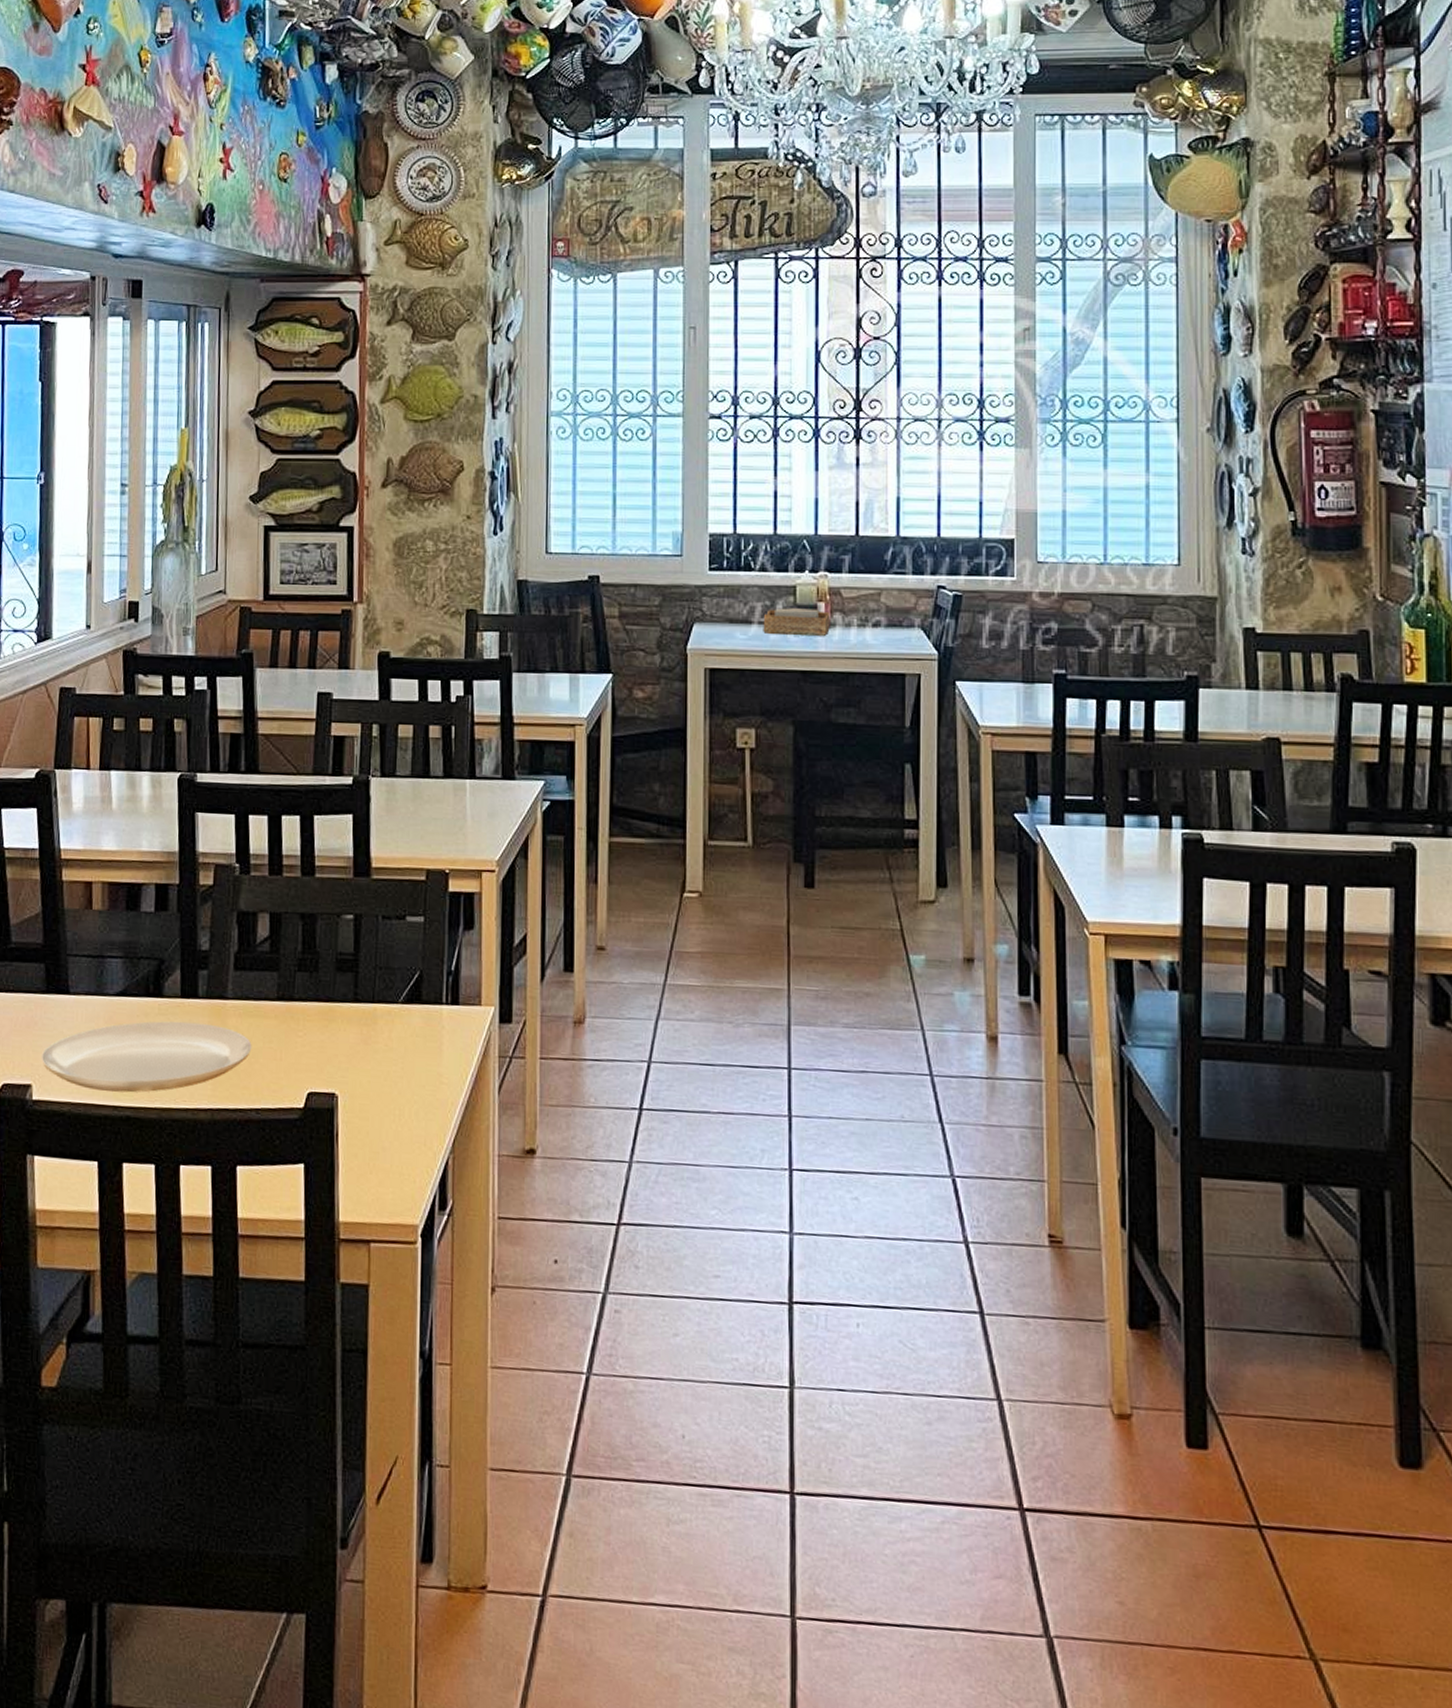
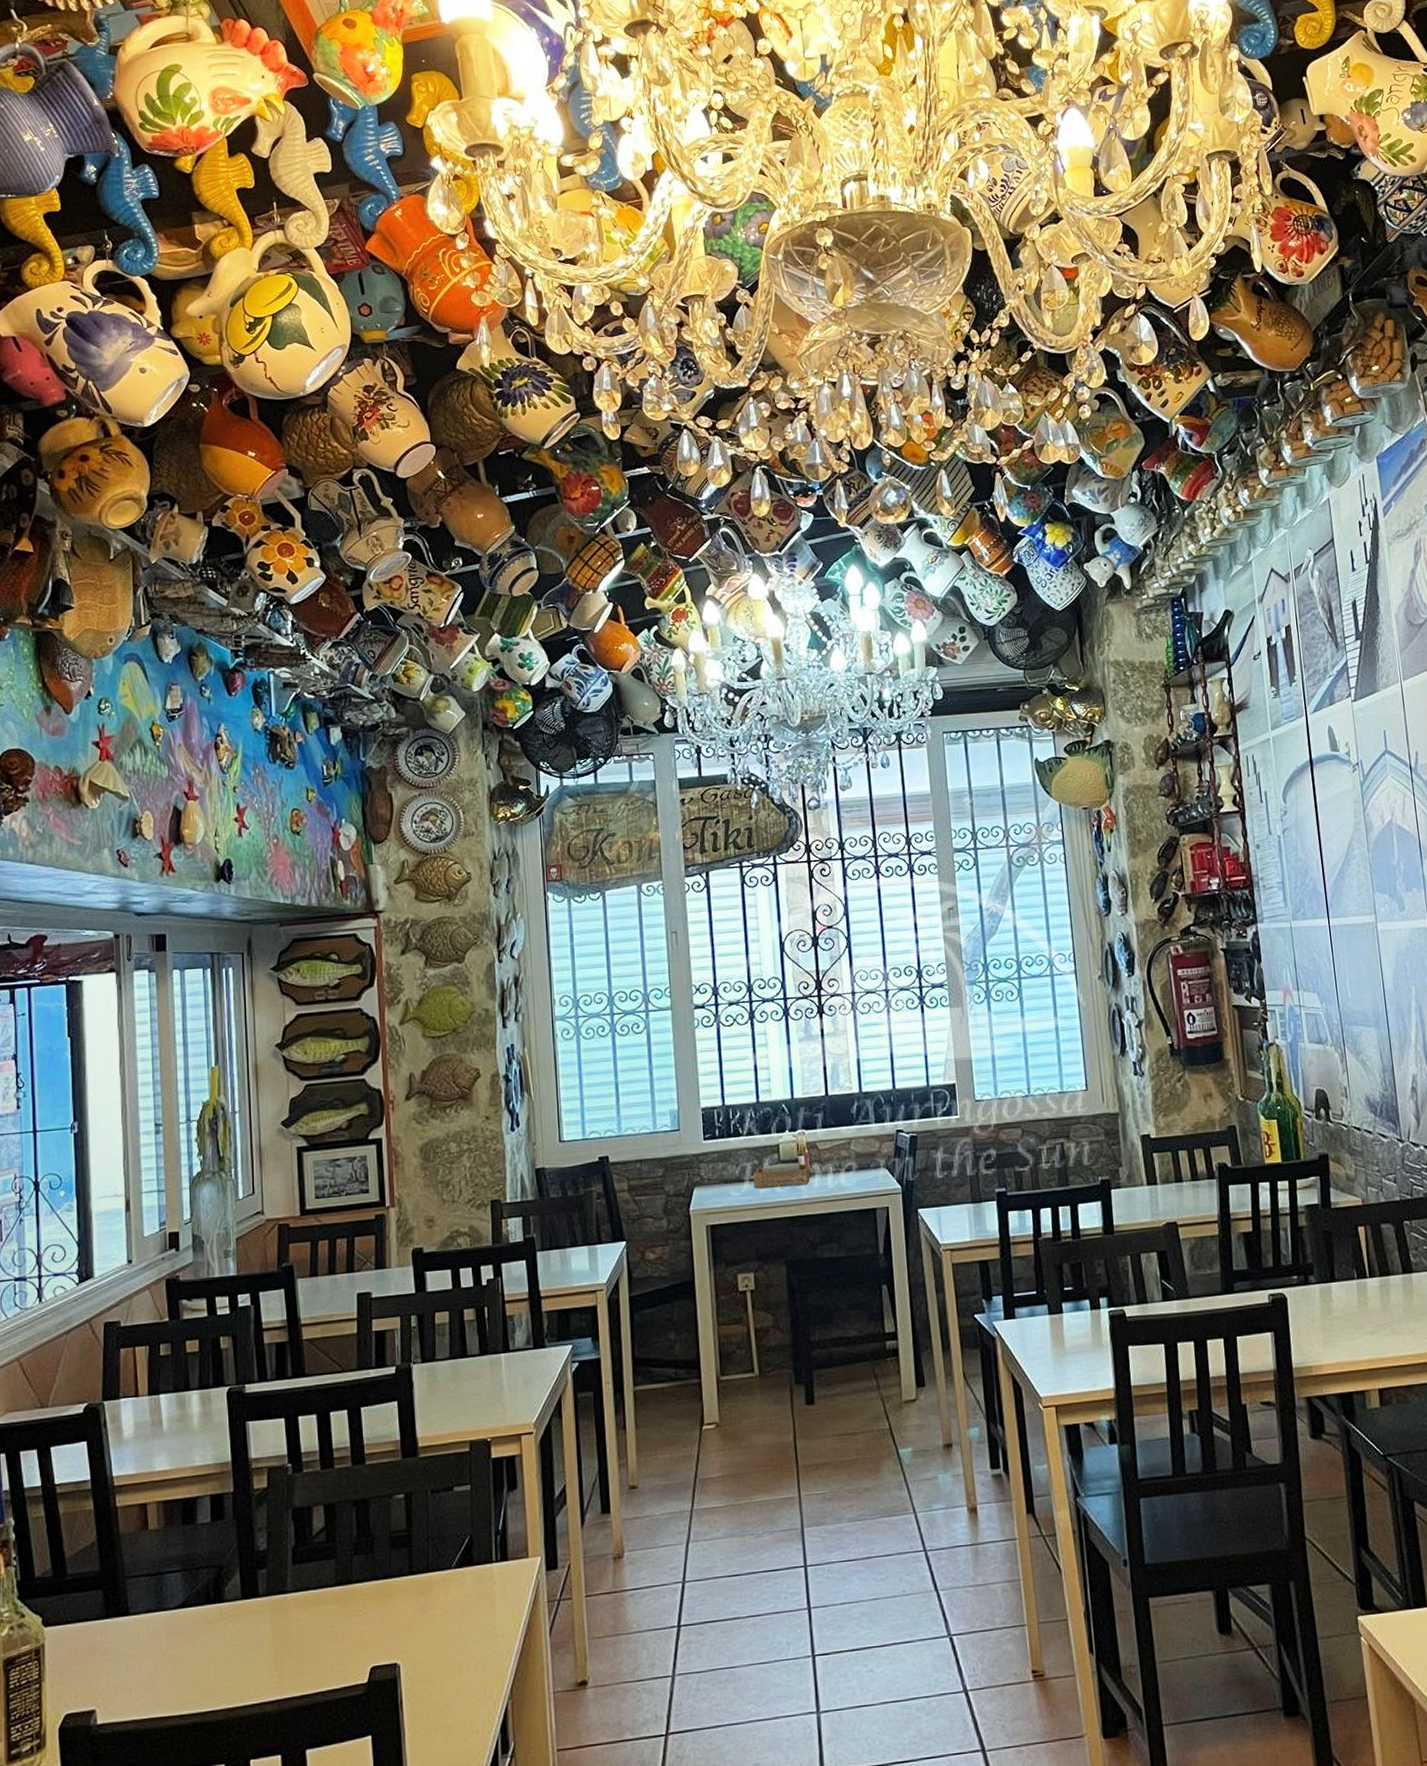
plate: present [41,1021,252,1093] -> none [103,1619,314,1704]

